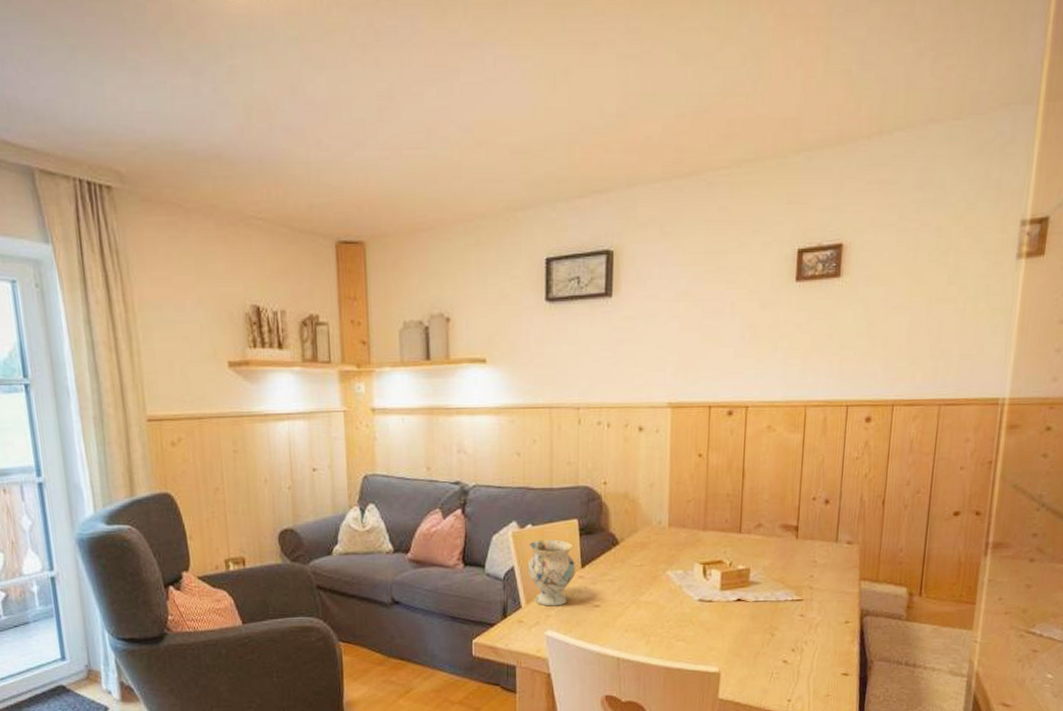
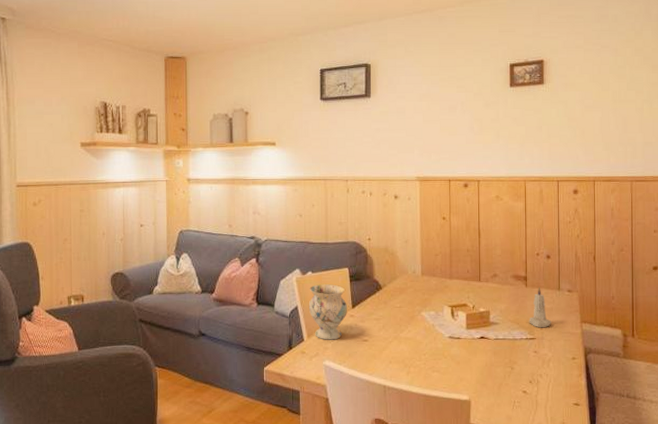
candle: none [796,538,825,588] -> present [529,287,552,328]

